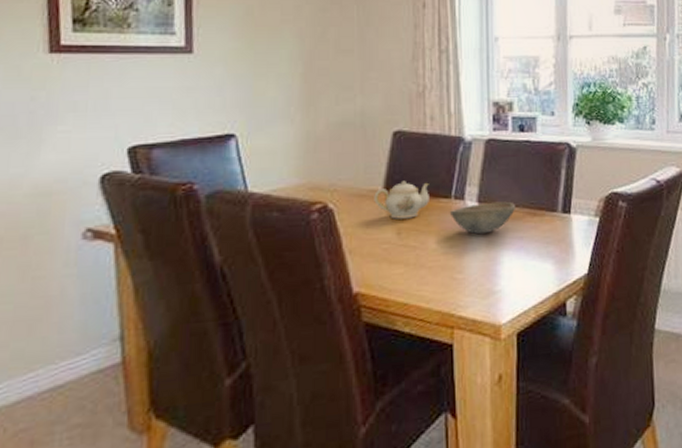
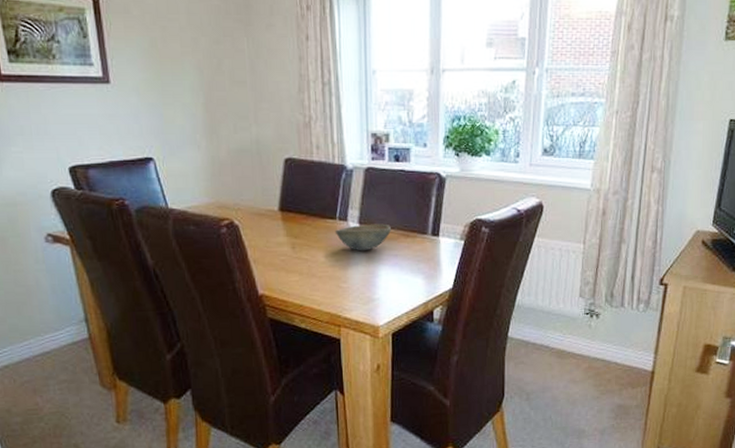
teapot: present [374,180,429,219] -> none [271,202,318,236]

